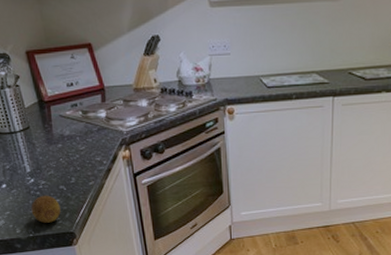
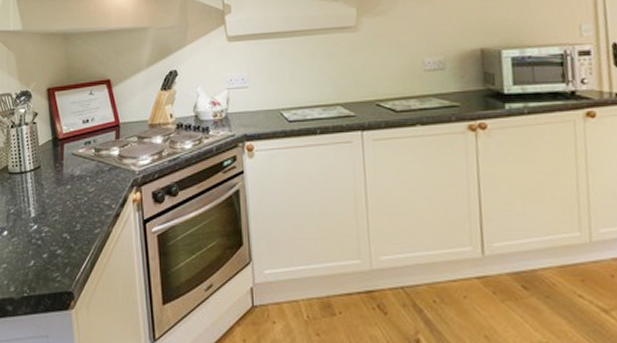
fruit: present [31,195,61,223] -> none [29,244,61,279]

